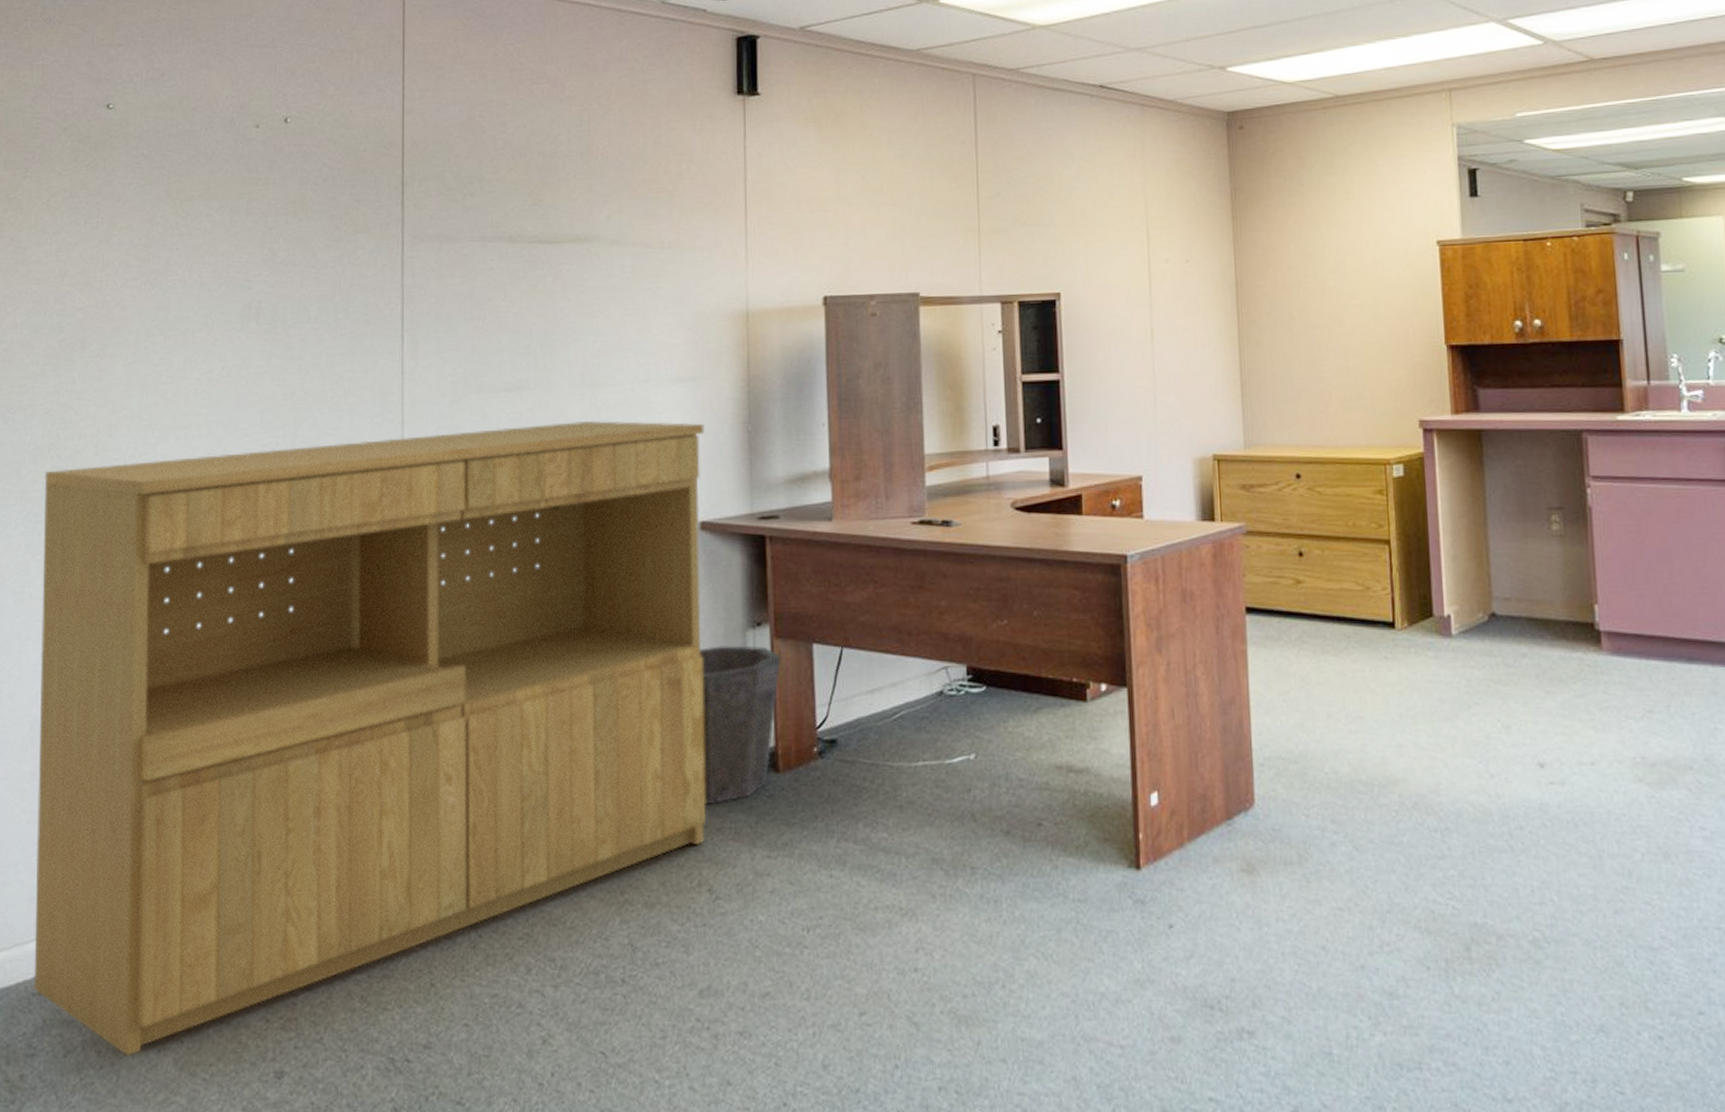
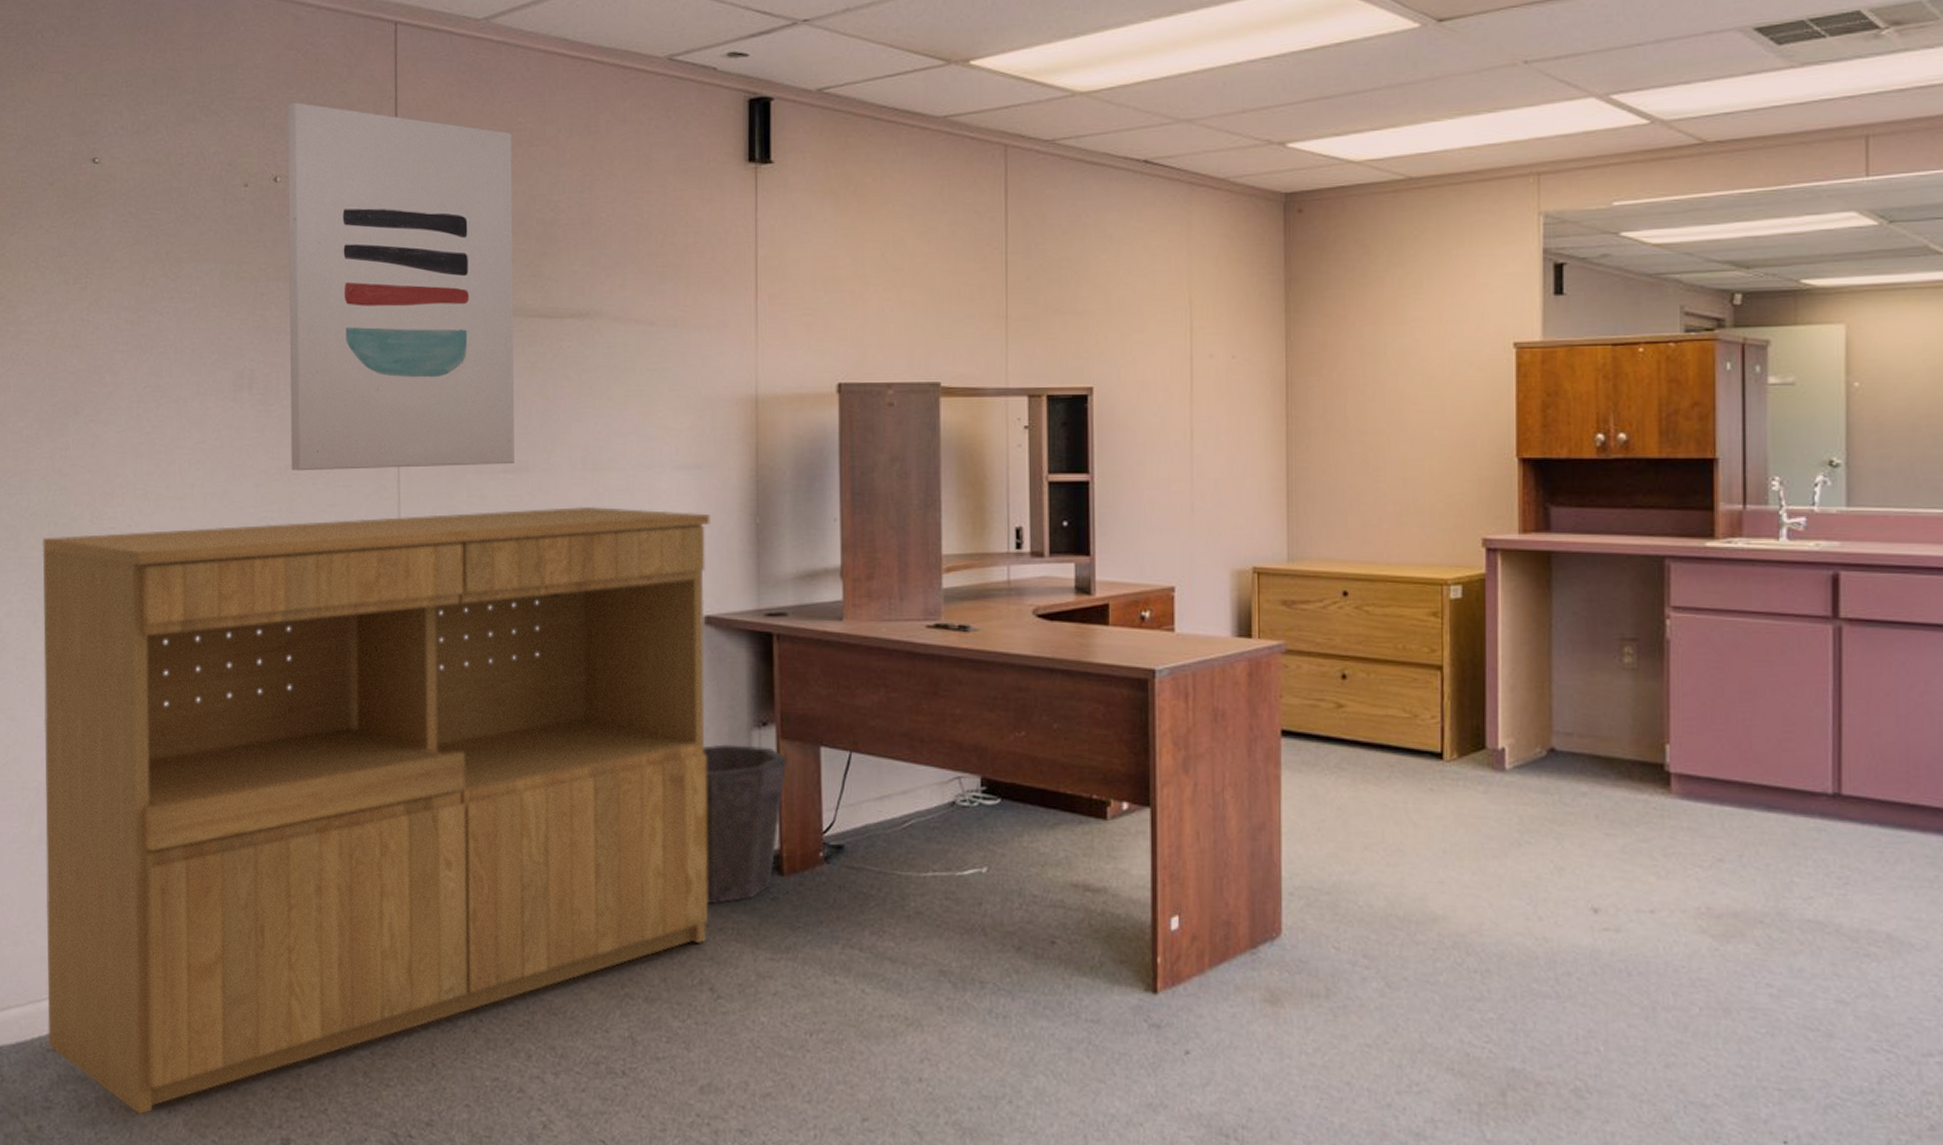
wall art: none [296,48,516,397] -> present [287,102,515,471]

